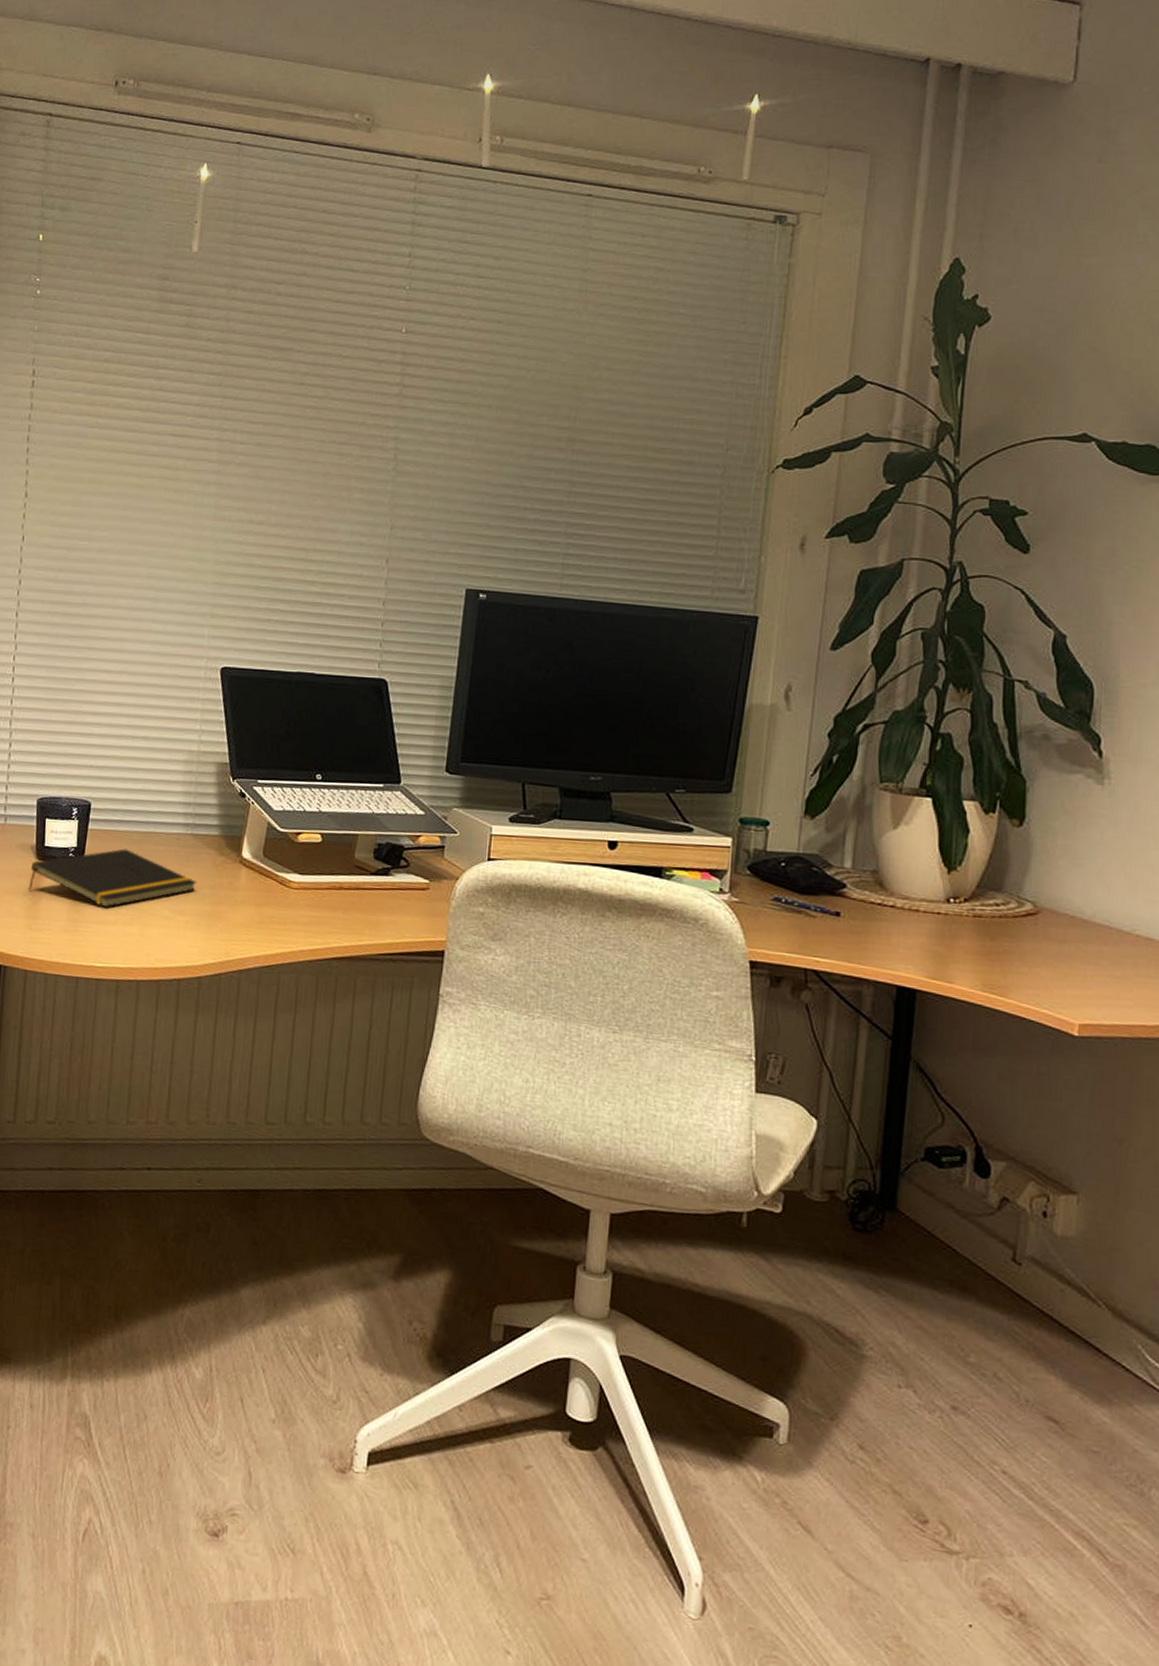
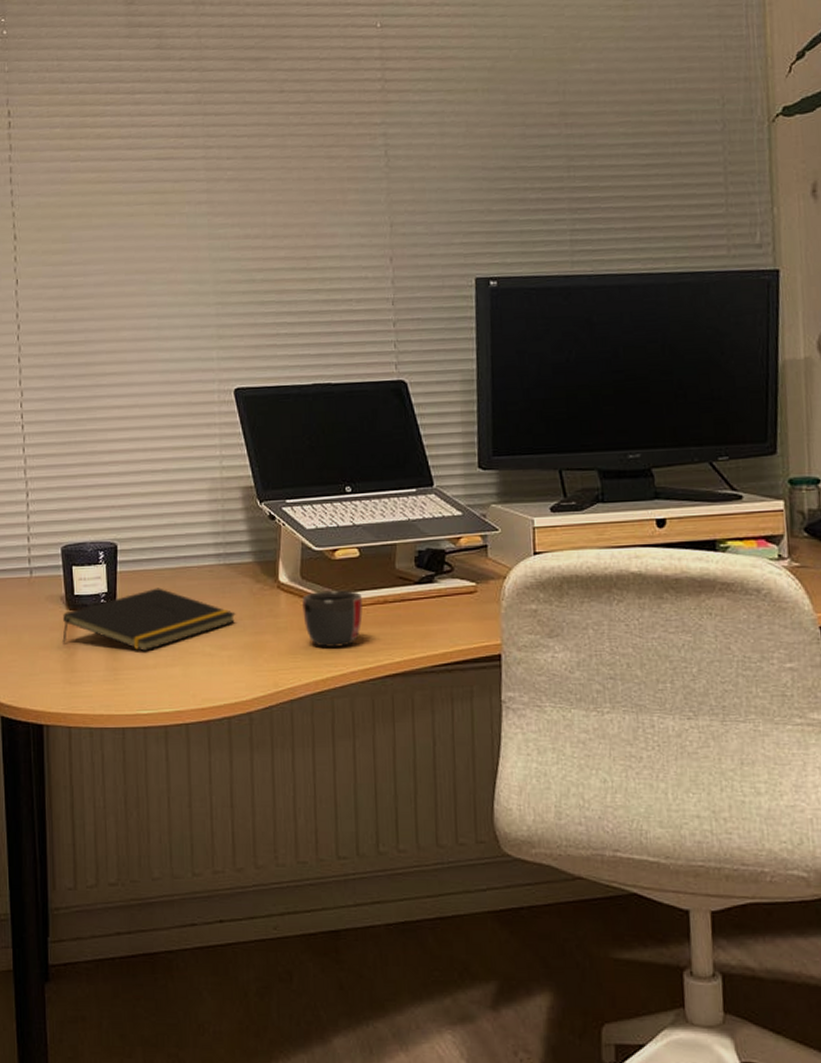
mug: none [261,870,319,926] -> present [302,590,363,647]

